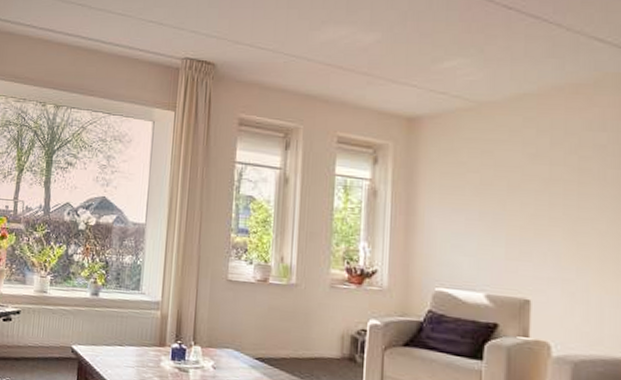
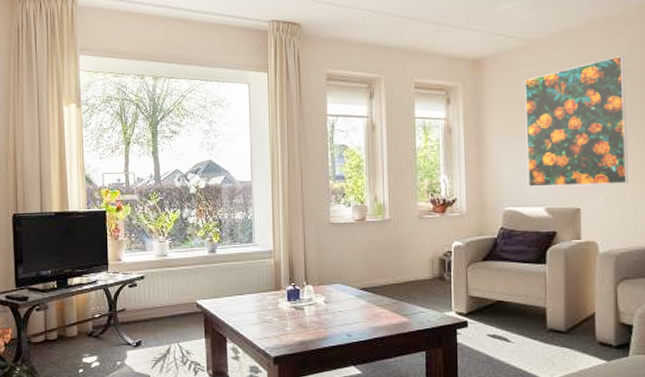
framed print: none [465,128,596,278] -> present [525,56,628,187]

